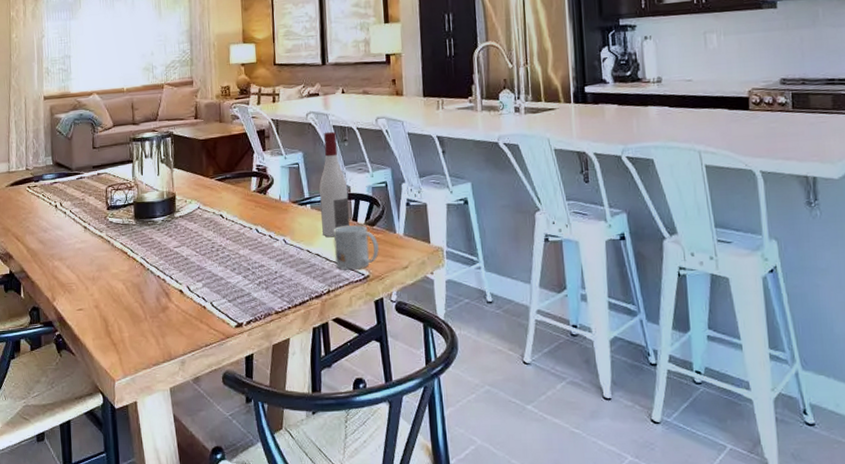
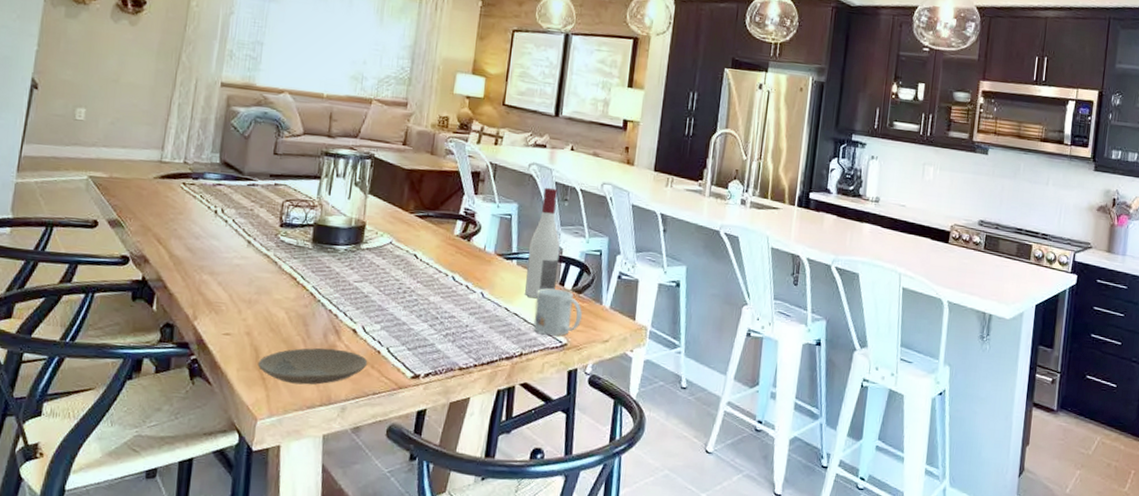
plate: none [108,309,197,346] -> present [257,348,368,385]

